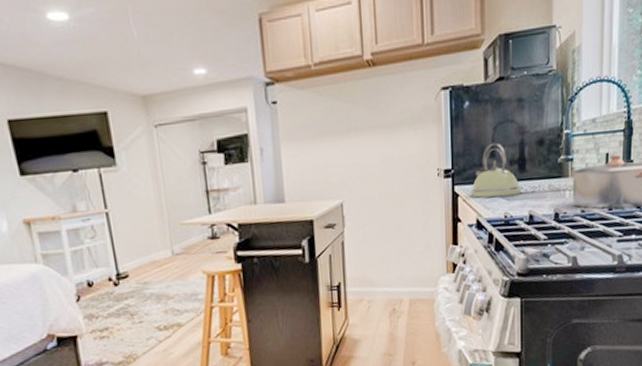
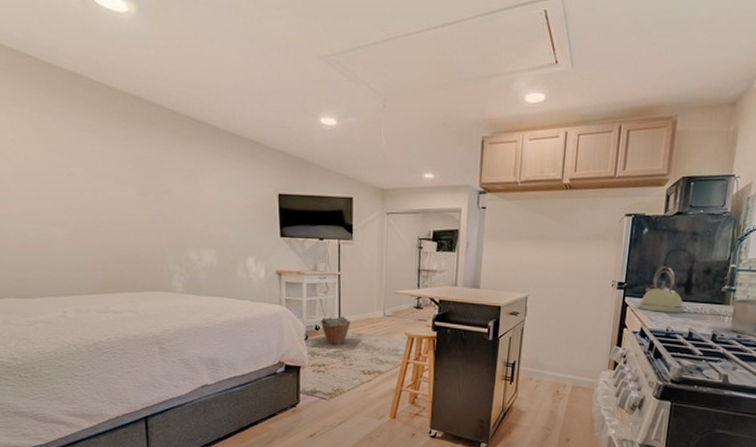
laundry basket: none [85,264,152,311] -> present [310,316,363,350]

